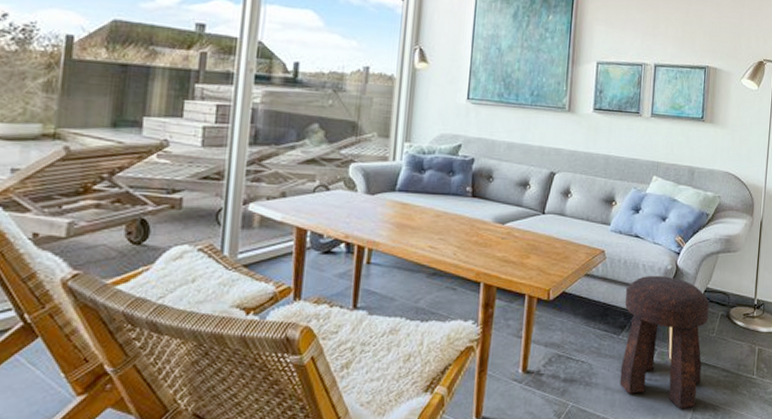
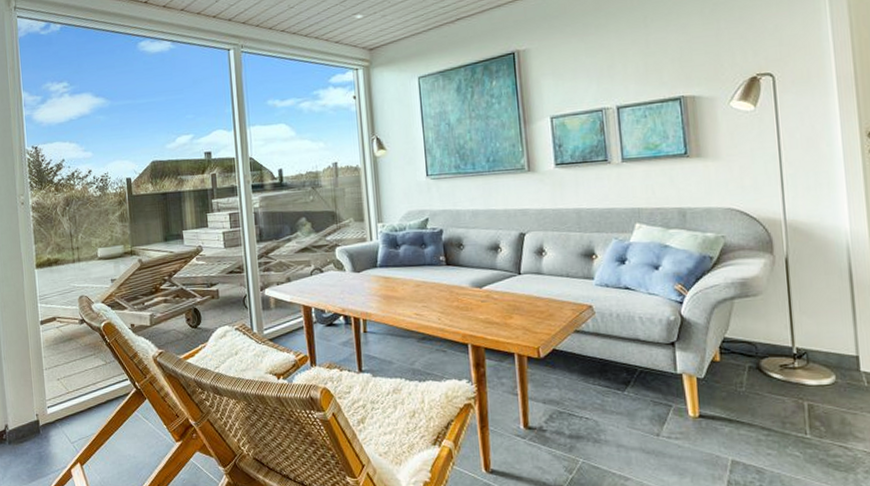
stool: present [619,276,710,410] -> none [623,328,734,471]

